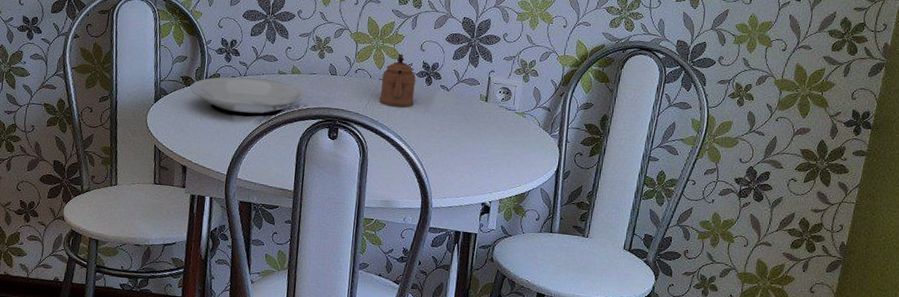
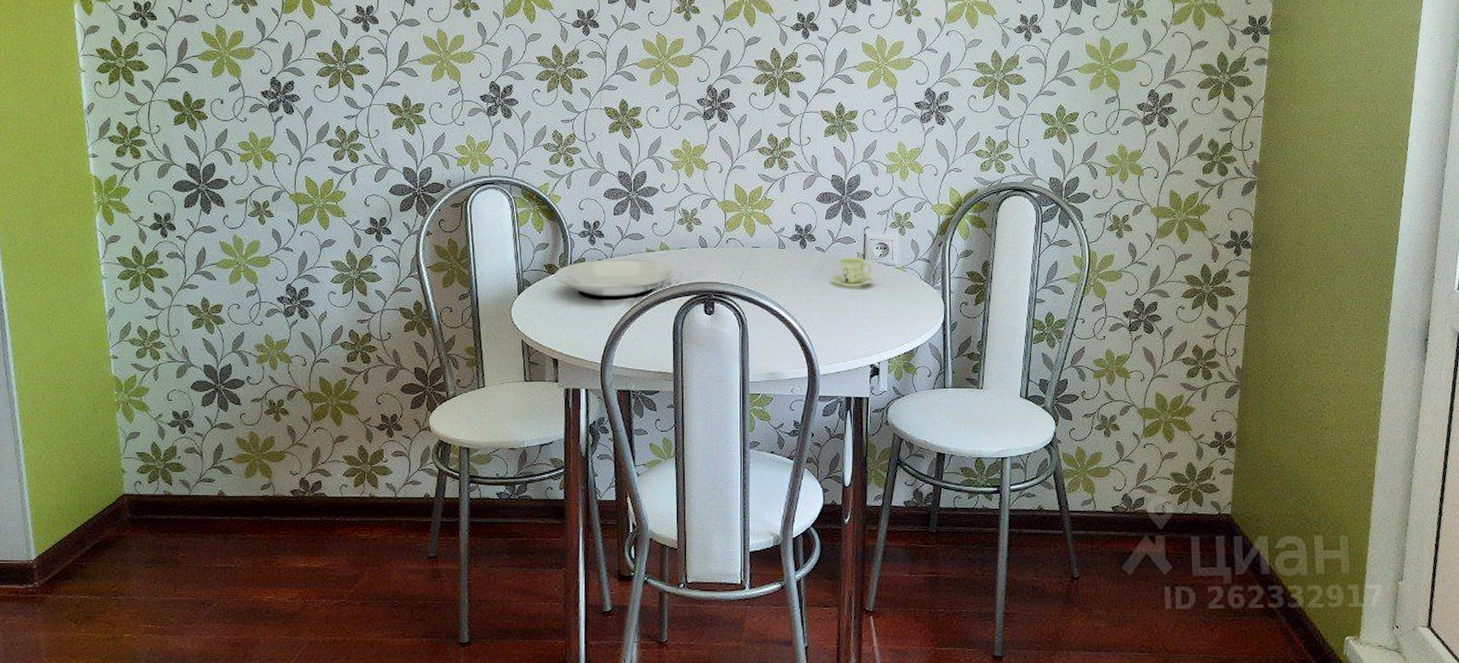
coffeepot: present [379,54,416,109] -> none [754,219,790,275]
cup and saucer: none [451,97,494,128] -> present [830,256,874,287]

